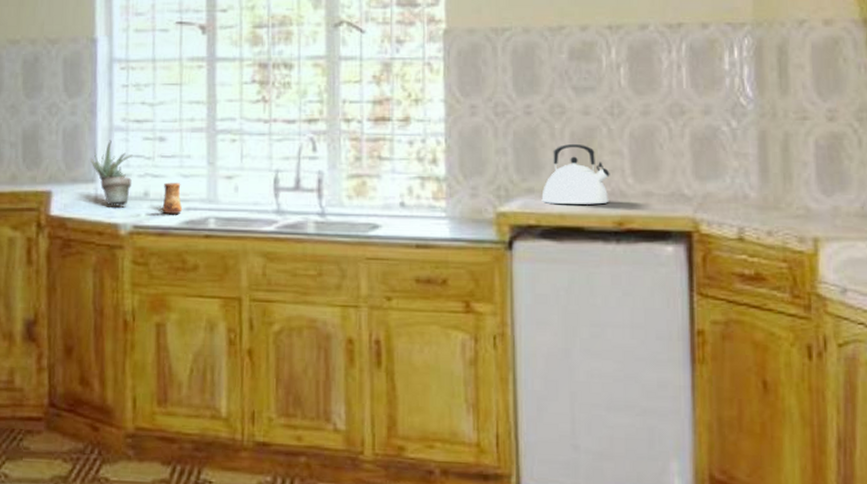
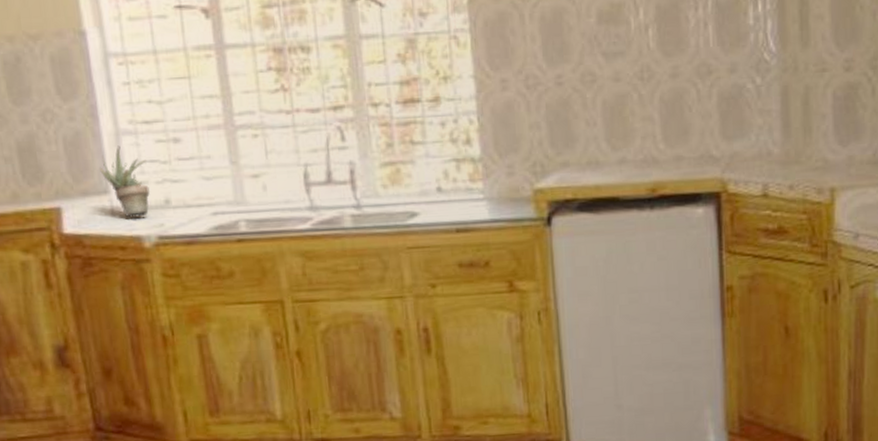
cup: present [162,183,183,214] -> none [186,186,210,221]
kettle: present [541,143,610,205] -> none [577,112,642,176]

